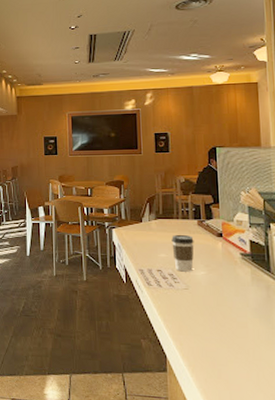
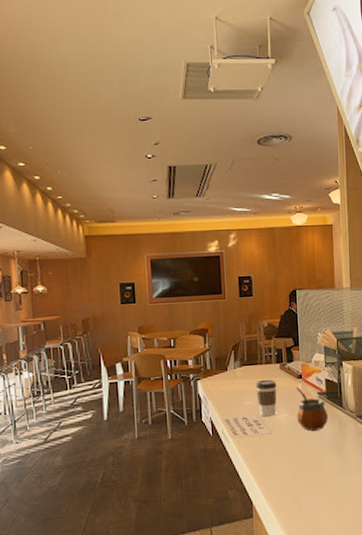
gourd: none [215,245,254,293] -> present [295,386,329,431]

